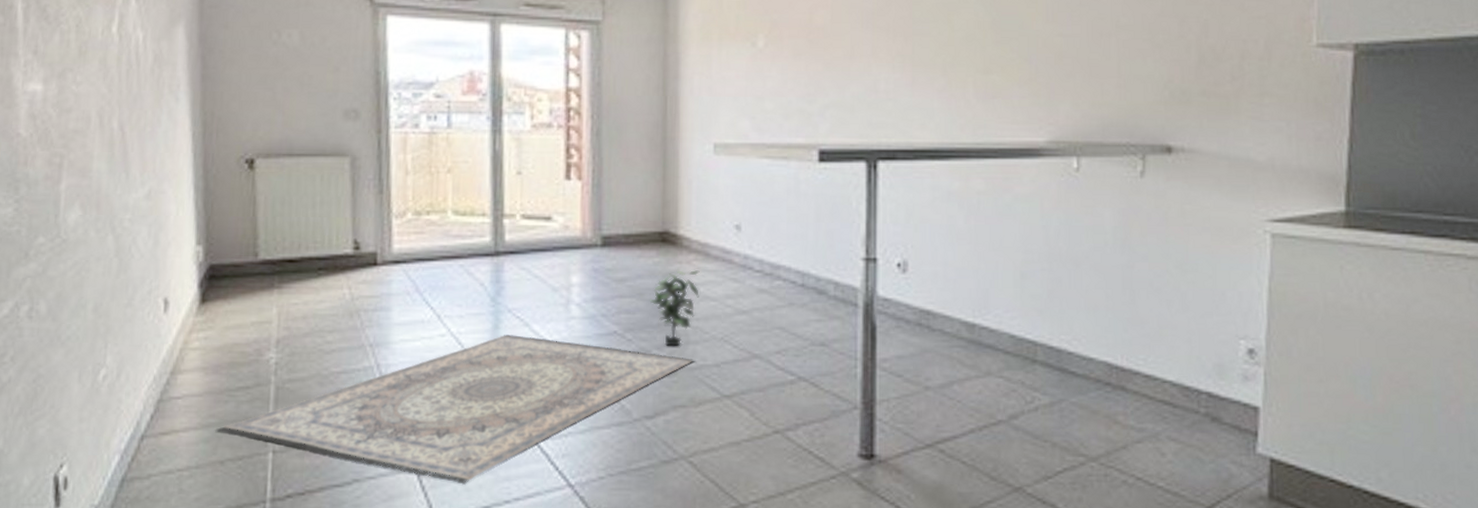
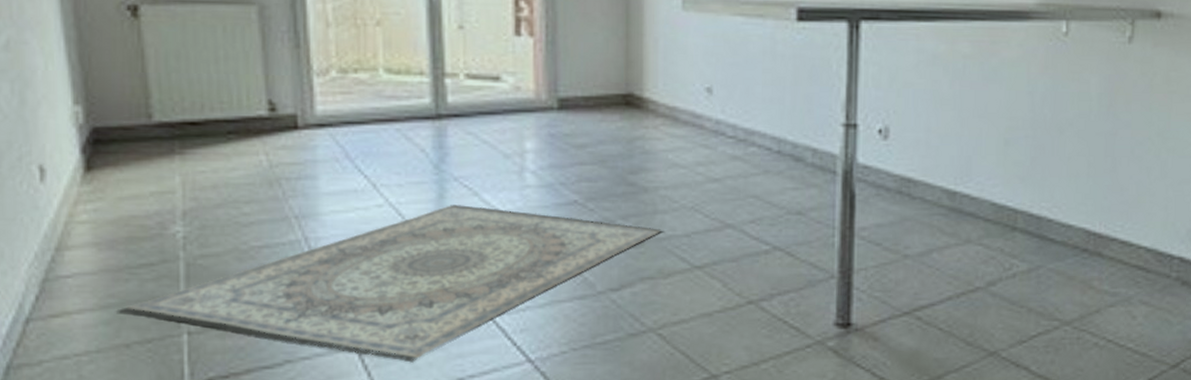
potted plant: present [649,269,700,346] -> none [613,135,668,216]

